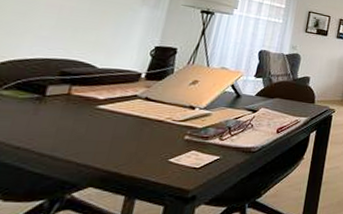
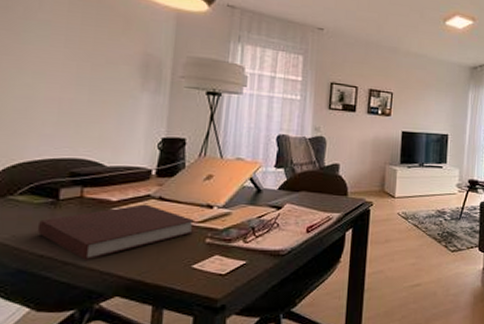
notebook: none [17,103,177,153] -> present [37,204,196,260]

